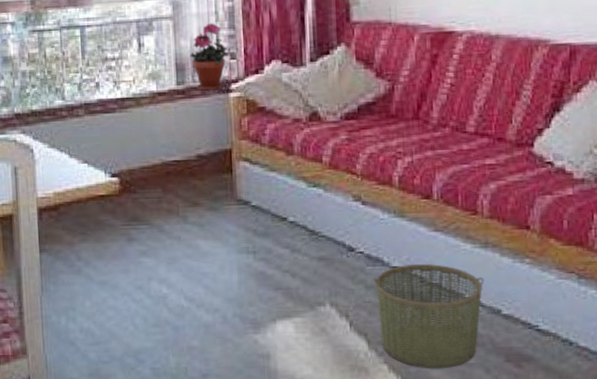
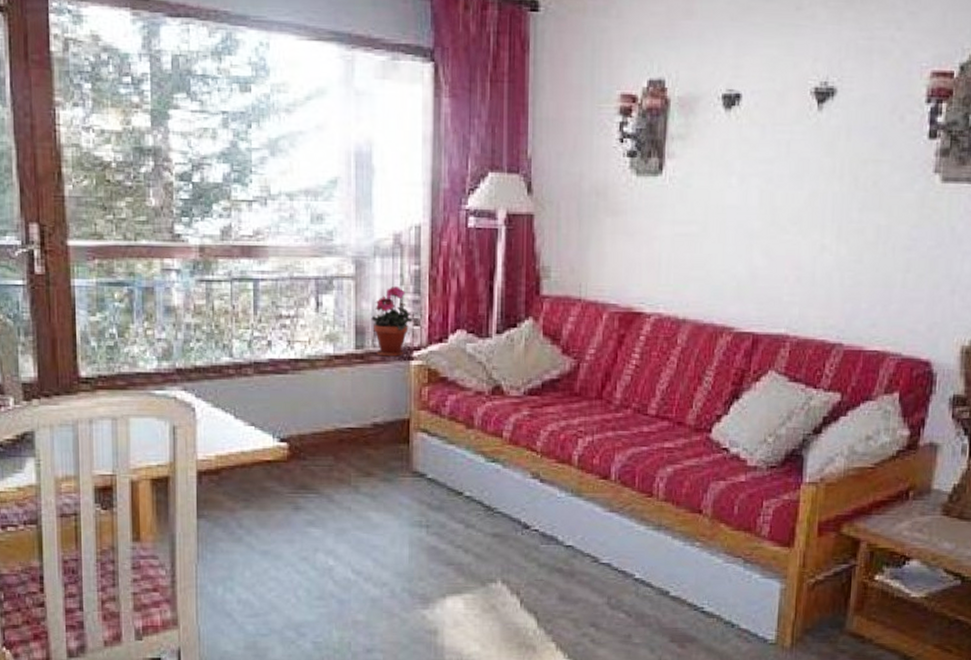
basket: present [373,263,485,368] -> none [546,543,656,647]

